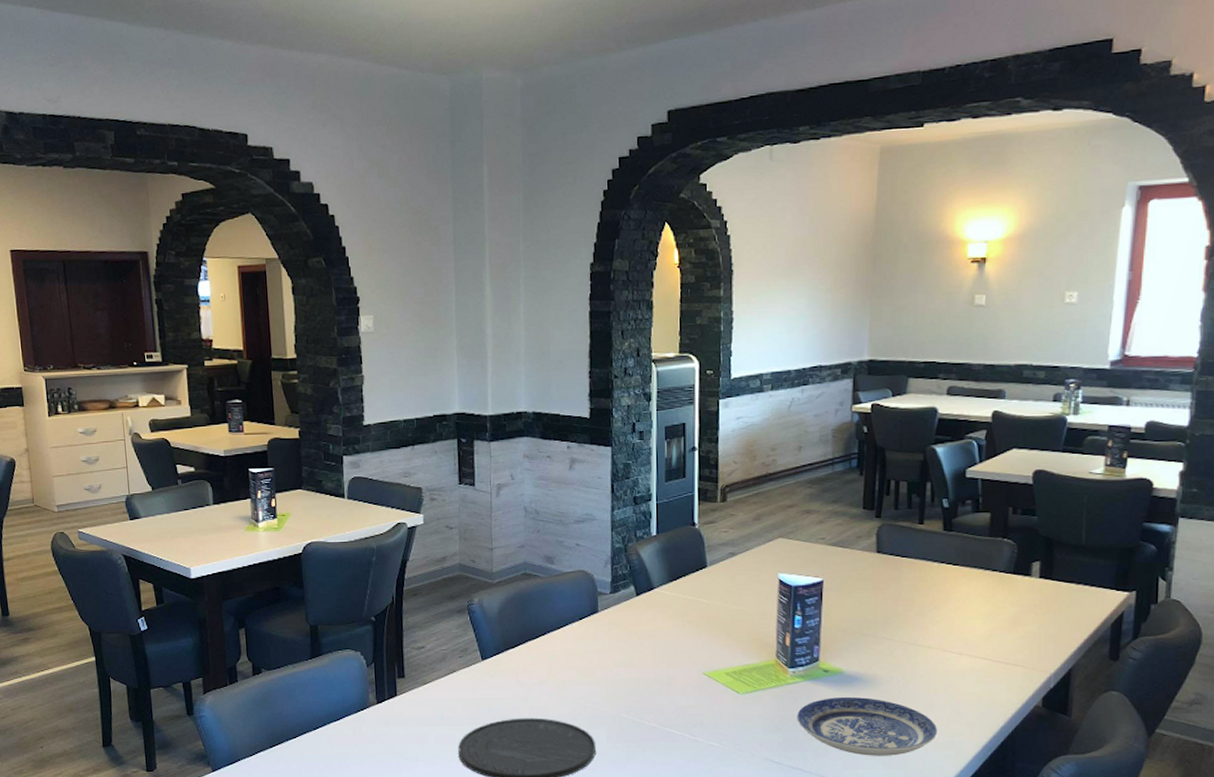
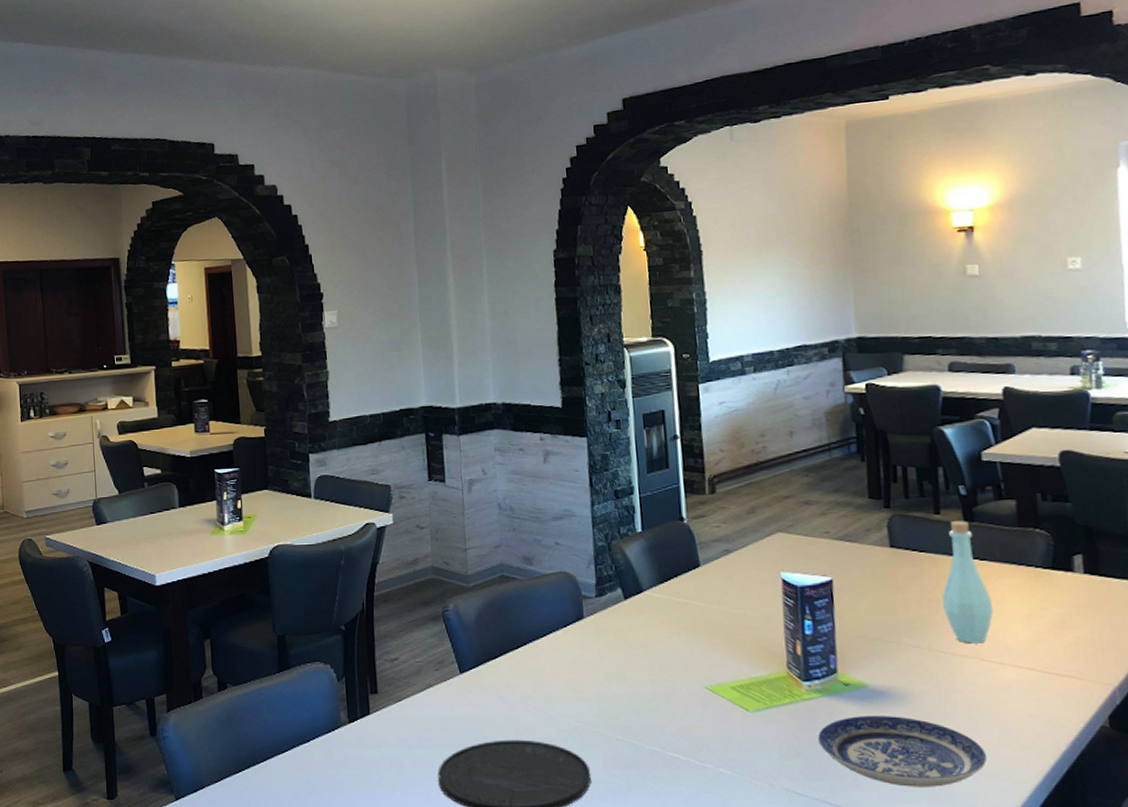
bottle: none [917,530,959,637] -> present [942,521,994,644]

